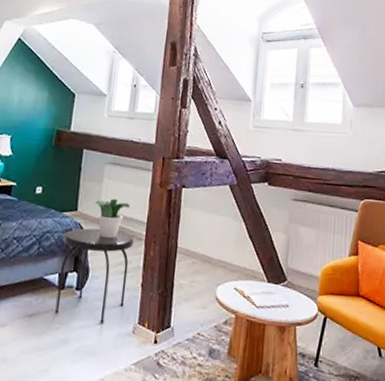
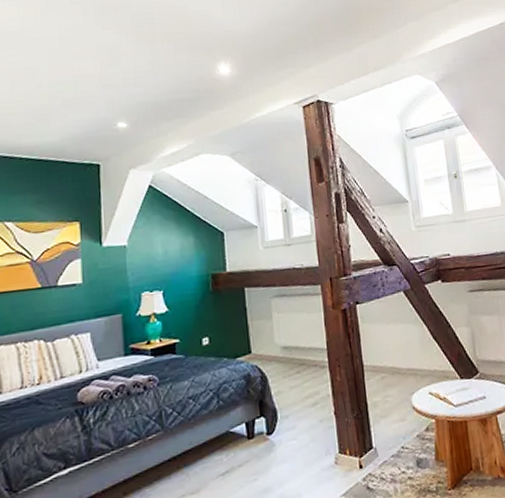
side table: present [55,228,134,324] -> none [242,363,321,465]
potted plant: present [95,198,131,238] -> none [268,331,307,374]

